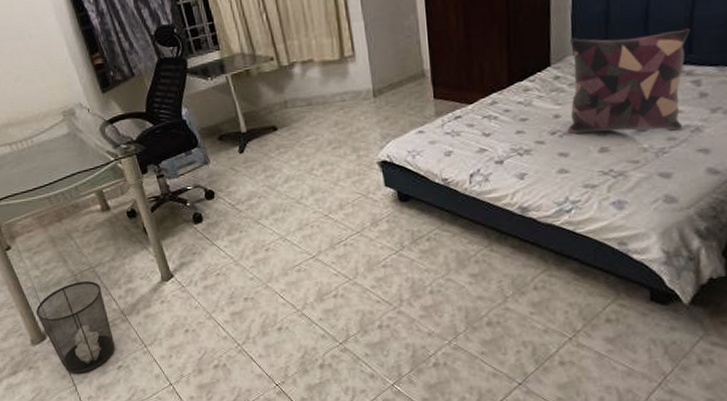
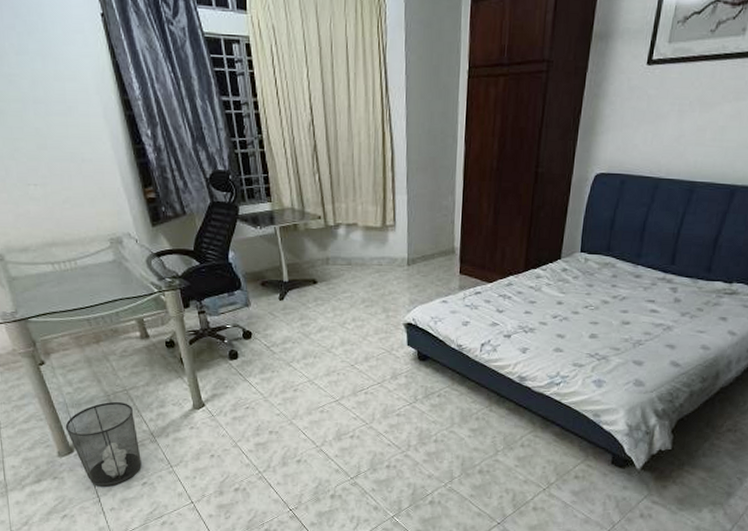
pillow: present [567,28,690,134] -> none [567,237,676,326]

